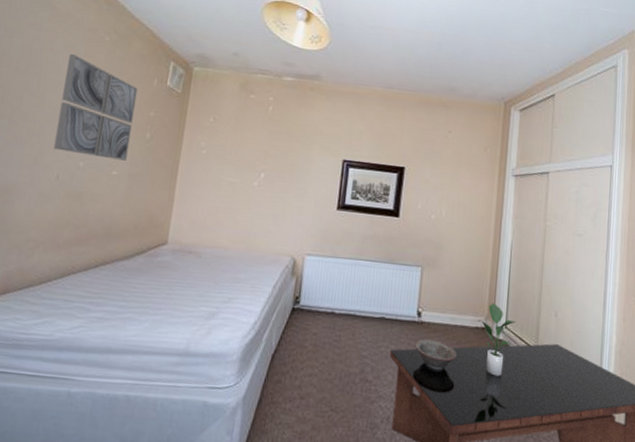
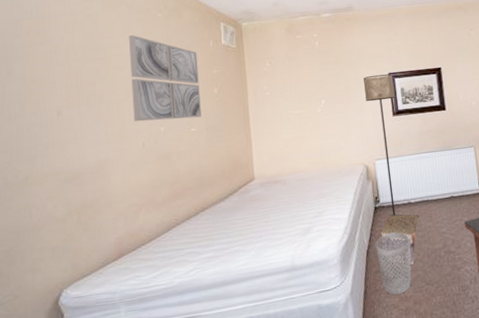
wastebasket: none [281,341,323,414] -> present [375,232,412,295]
cardboard box: none [289,320,340,385] -> present [380,214,419,265]
floor lamp: none [311,158,348,323] -> present [362,74,396,216]

